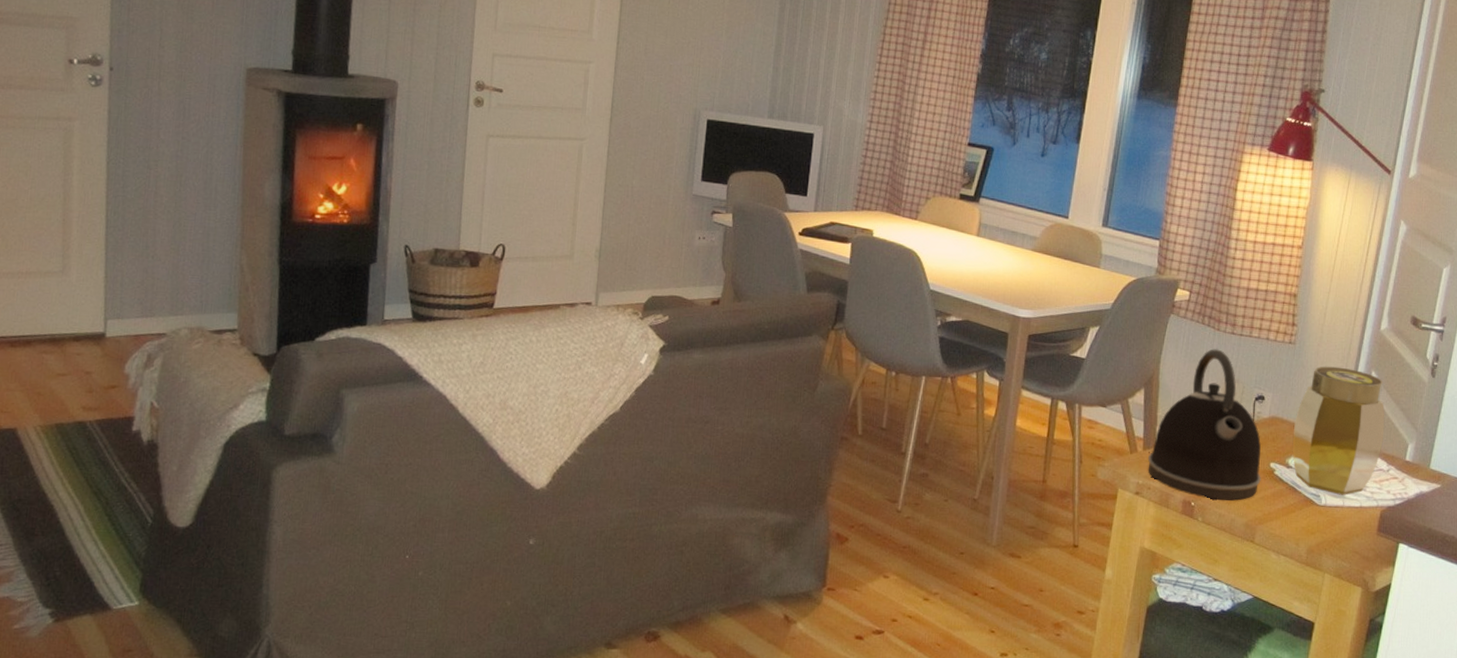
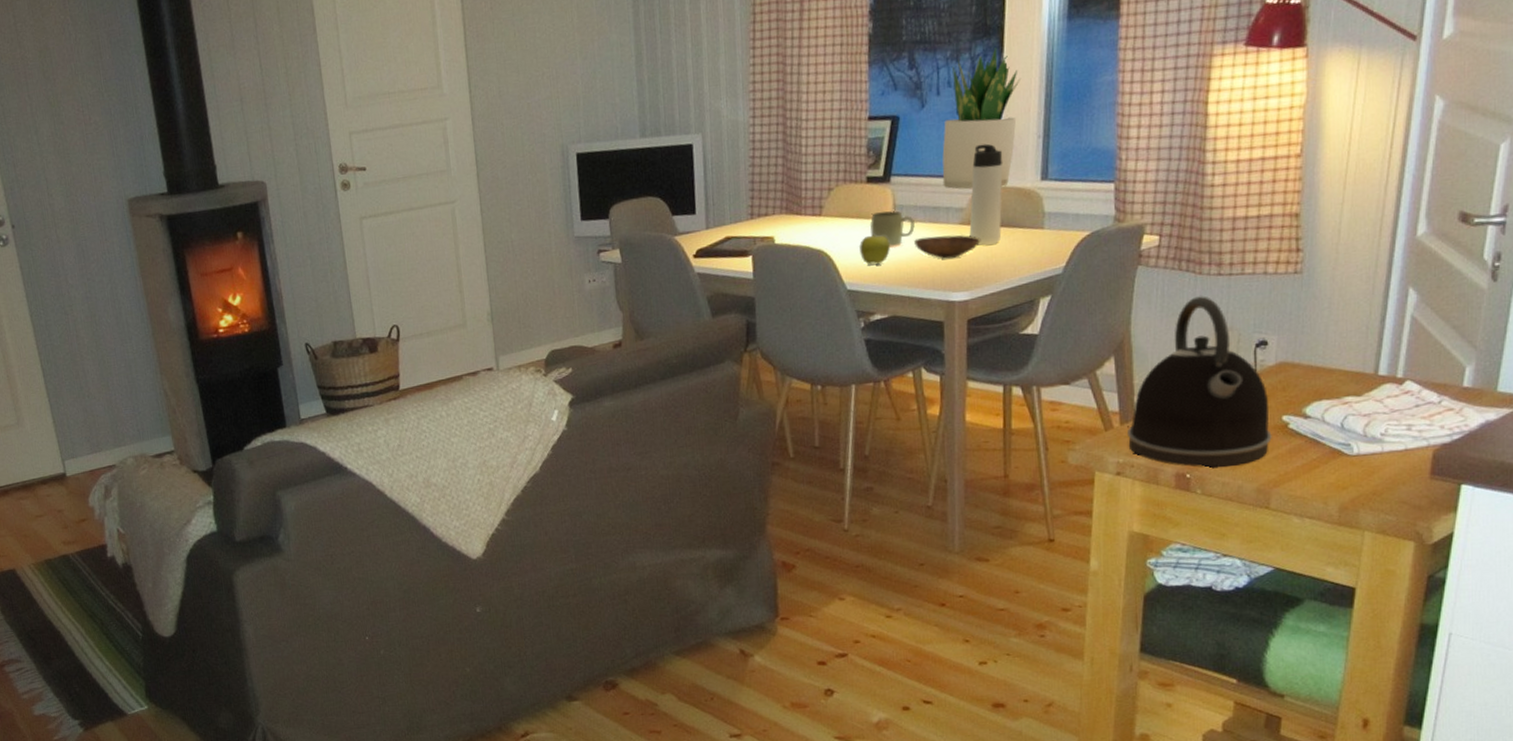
fruit: none [945,245,972,272] -> present [859,235,890,265]
mug: none [956,226,995,261] -> present [869,210,915,249]
bowl: none [992,255,1048,279] -> present [914,235,981,259]
planter: none [1022,108,1096,226] -> present [942,47,1022,190]
thermos bottle: none [1039,186,1073,274] -> present [969,143,1003,247]
jar: present [1292,366,1385,496] -> none [1308,289,1431,440]

